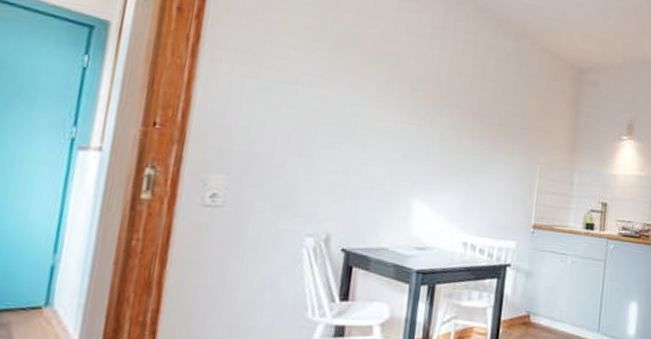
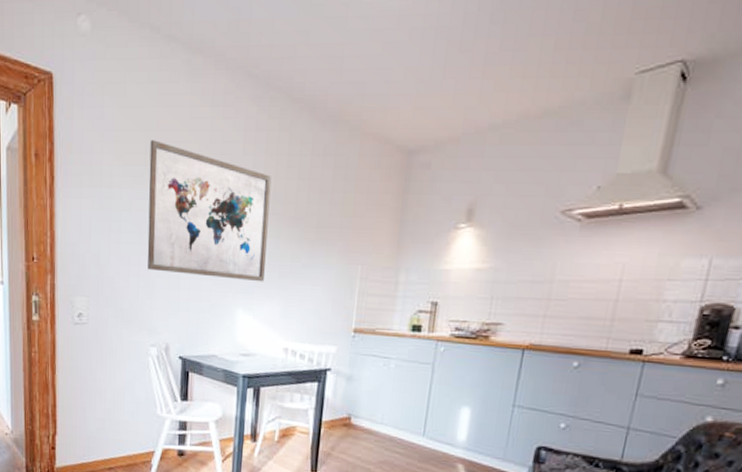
wall art: none [311,18,457,173] -> present [147,140,272,282]

